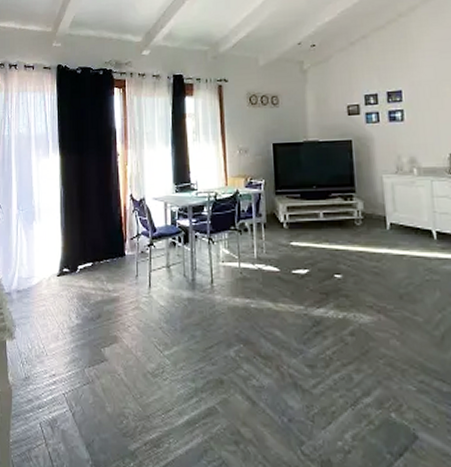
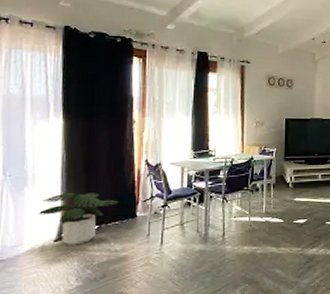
potted plant: none [45,227,109,281] -> present [39,192,119,245]

